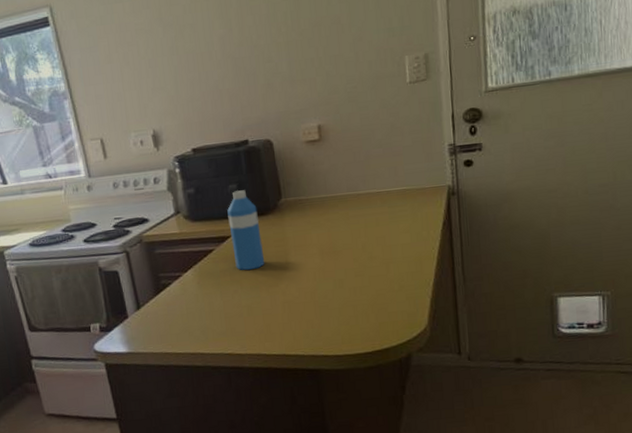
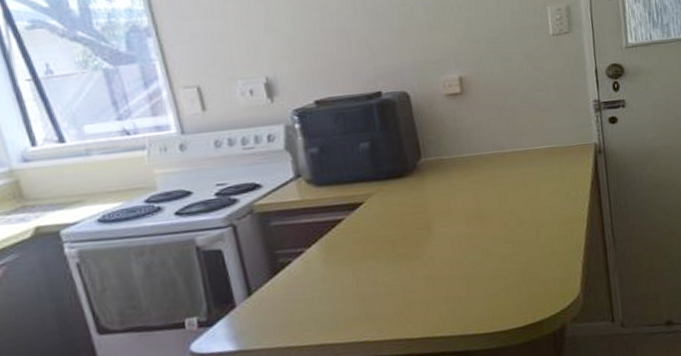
water bottle: present [227,190,265,271] -> none [358,149,404,242]

